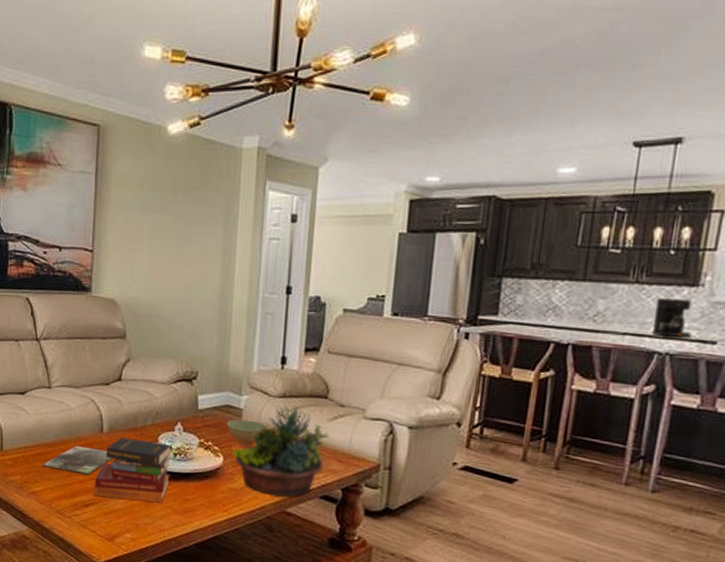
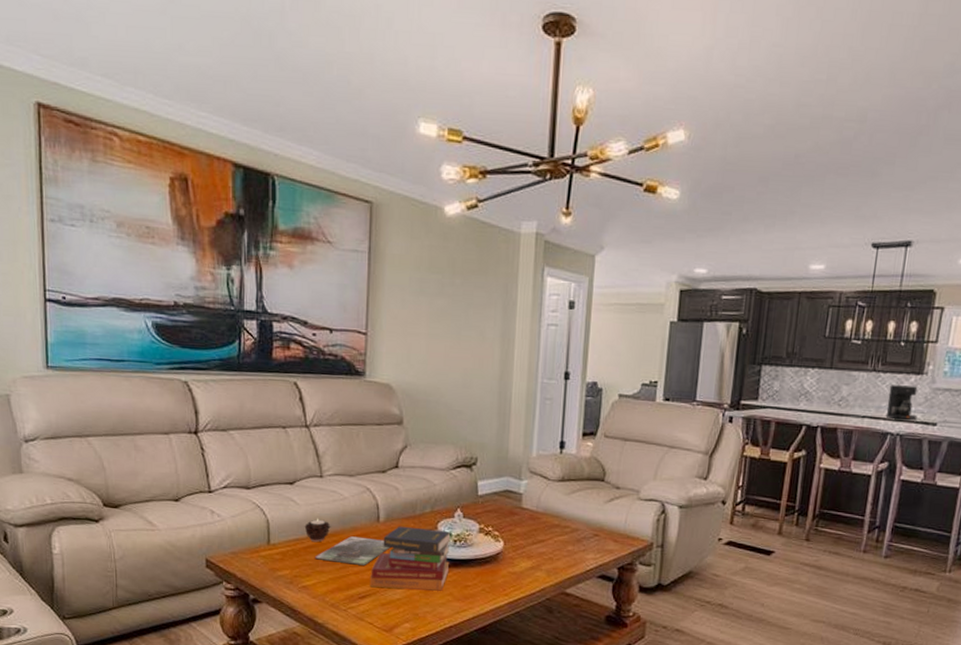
candle: none [34,427,58,450] -> present [304,518,331,542]
bowl: present [226,419,267,448] -> none [506,504,546,532]
succulent planter: present [231,405,330,497] -> none [511,488,607,579]

